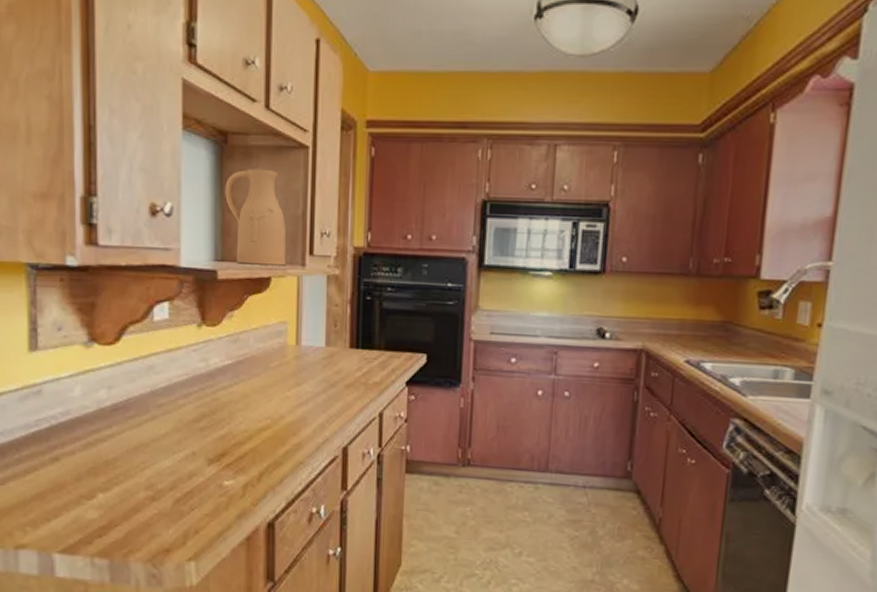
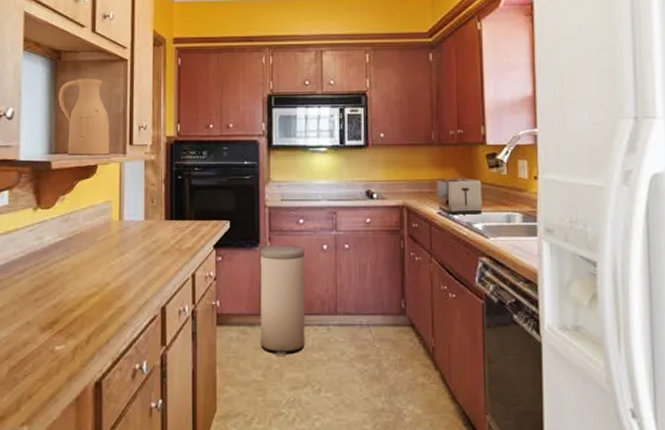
pedal bin: none [455,386,515,514] -> present [260,245,305,357]
toaster: none [686,319,747,367] -> present [436,177,483,215]

